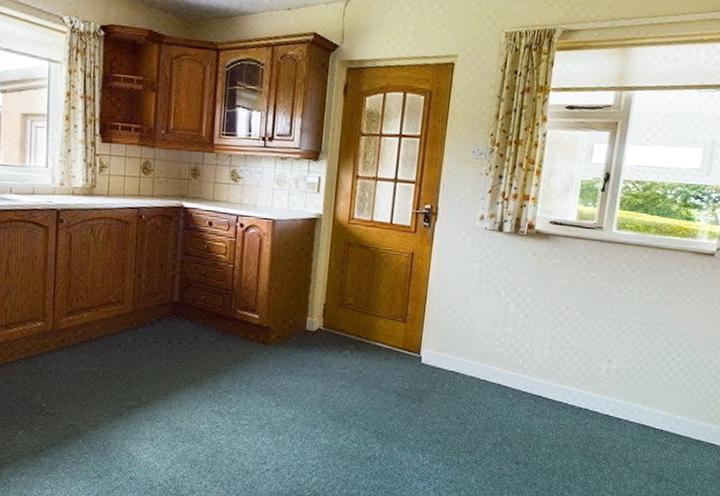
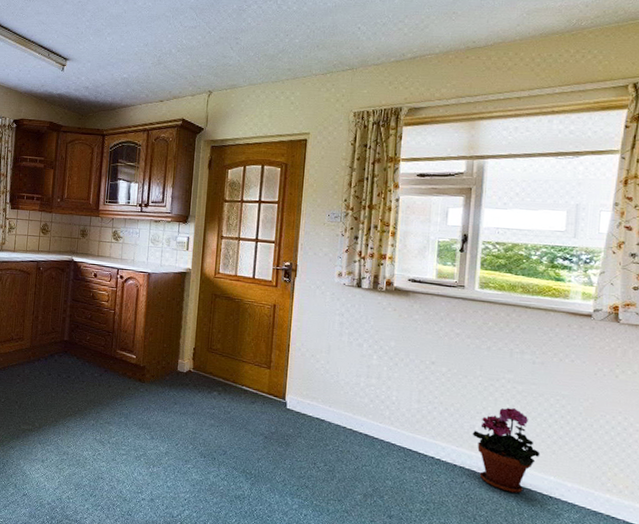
potted plant: none [598,348,657,431] -> present [472,407,540,494]

